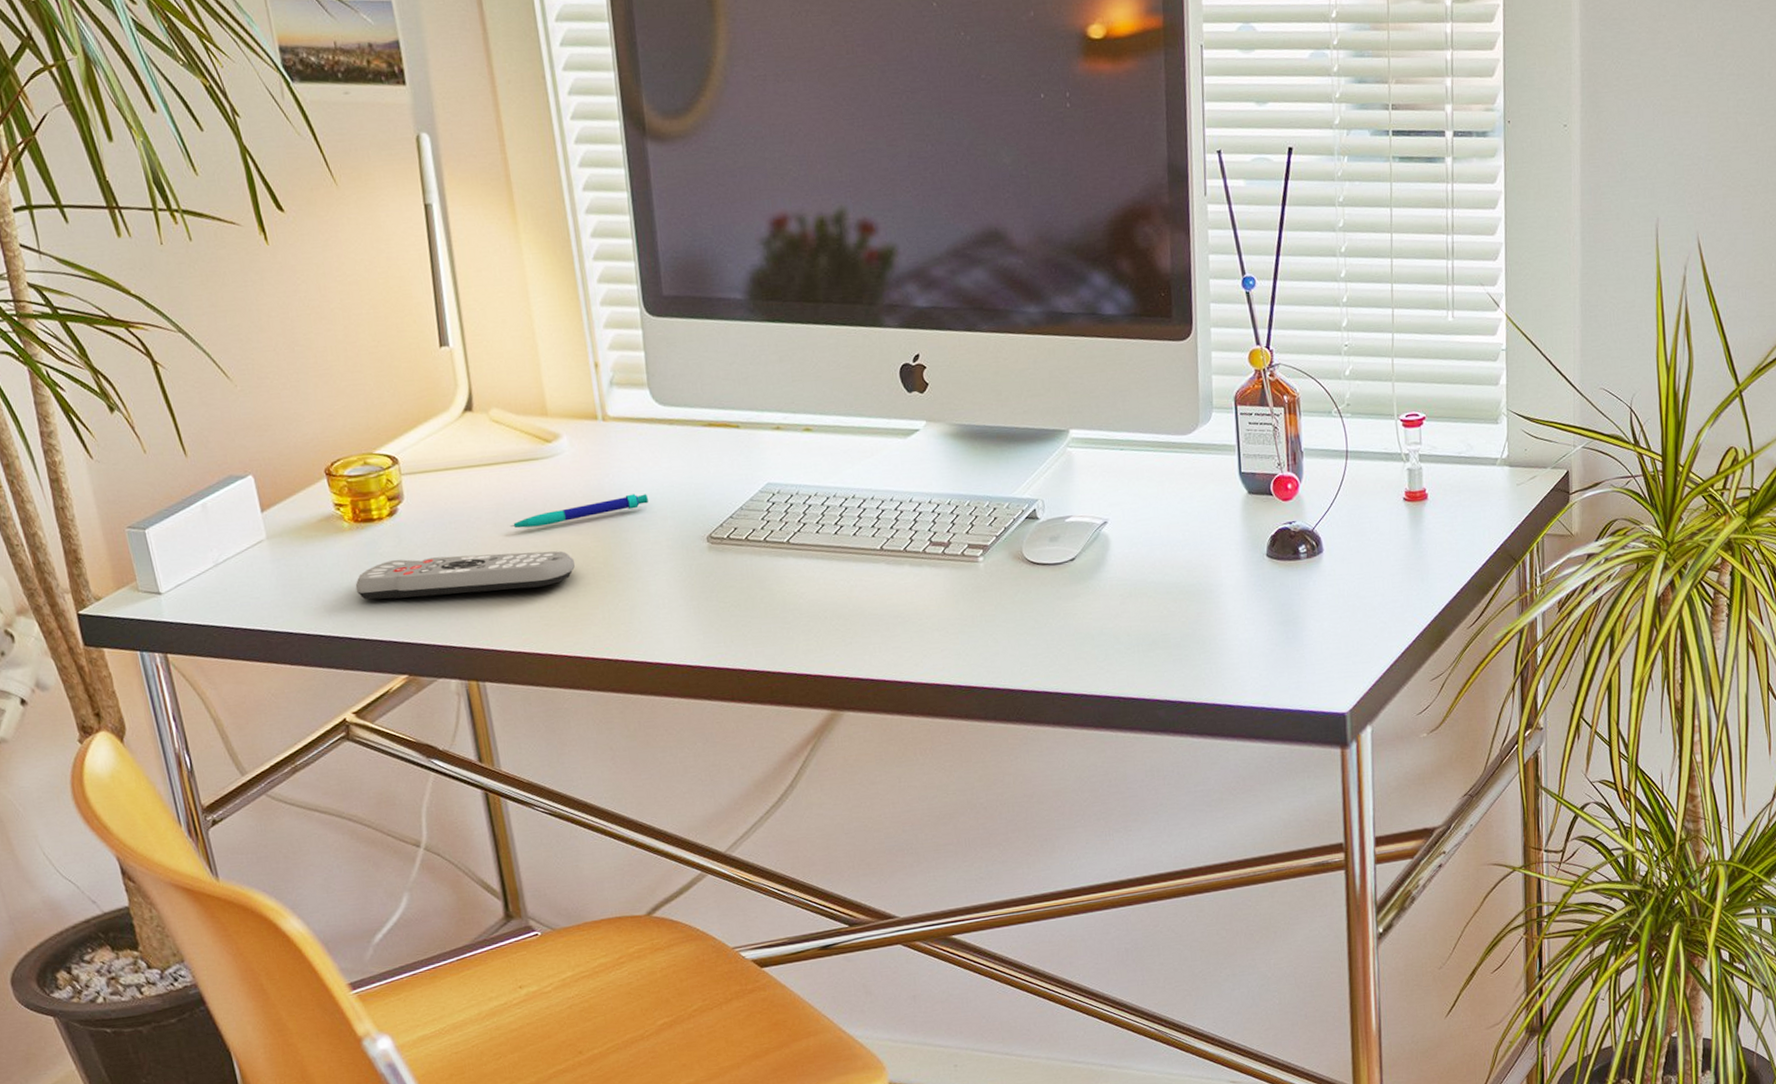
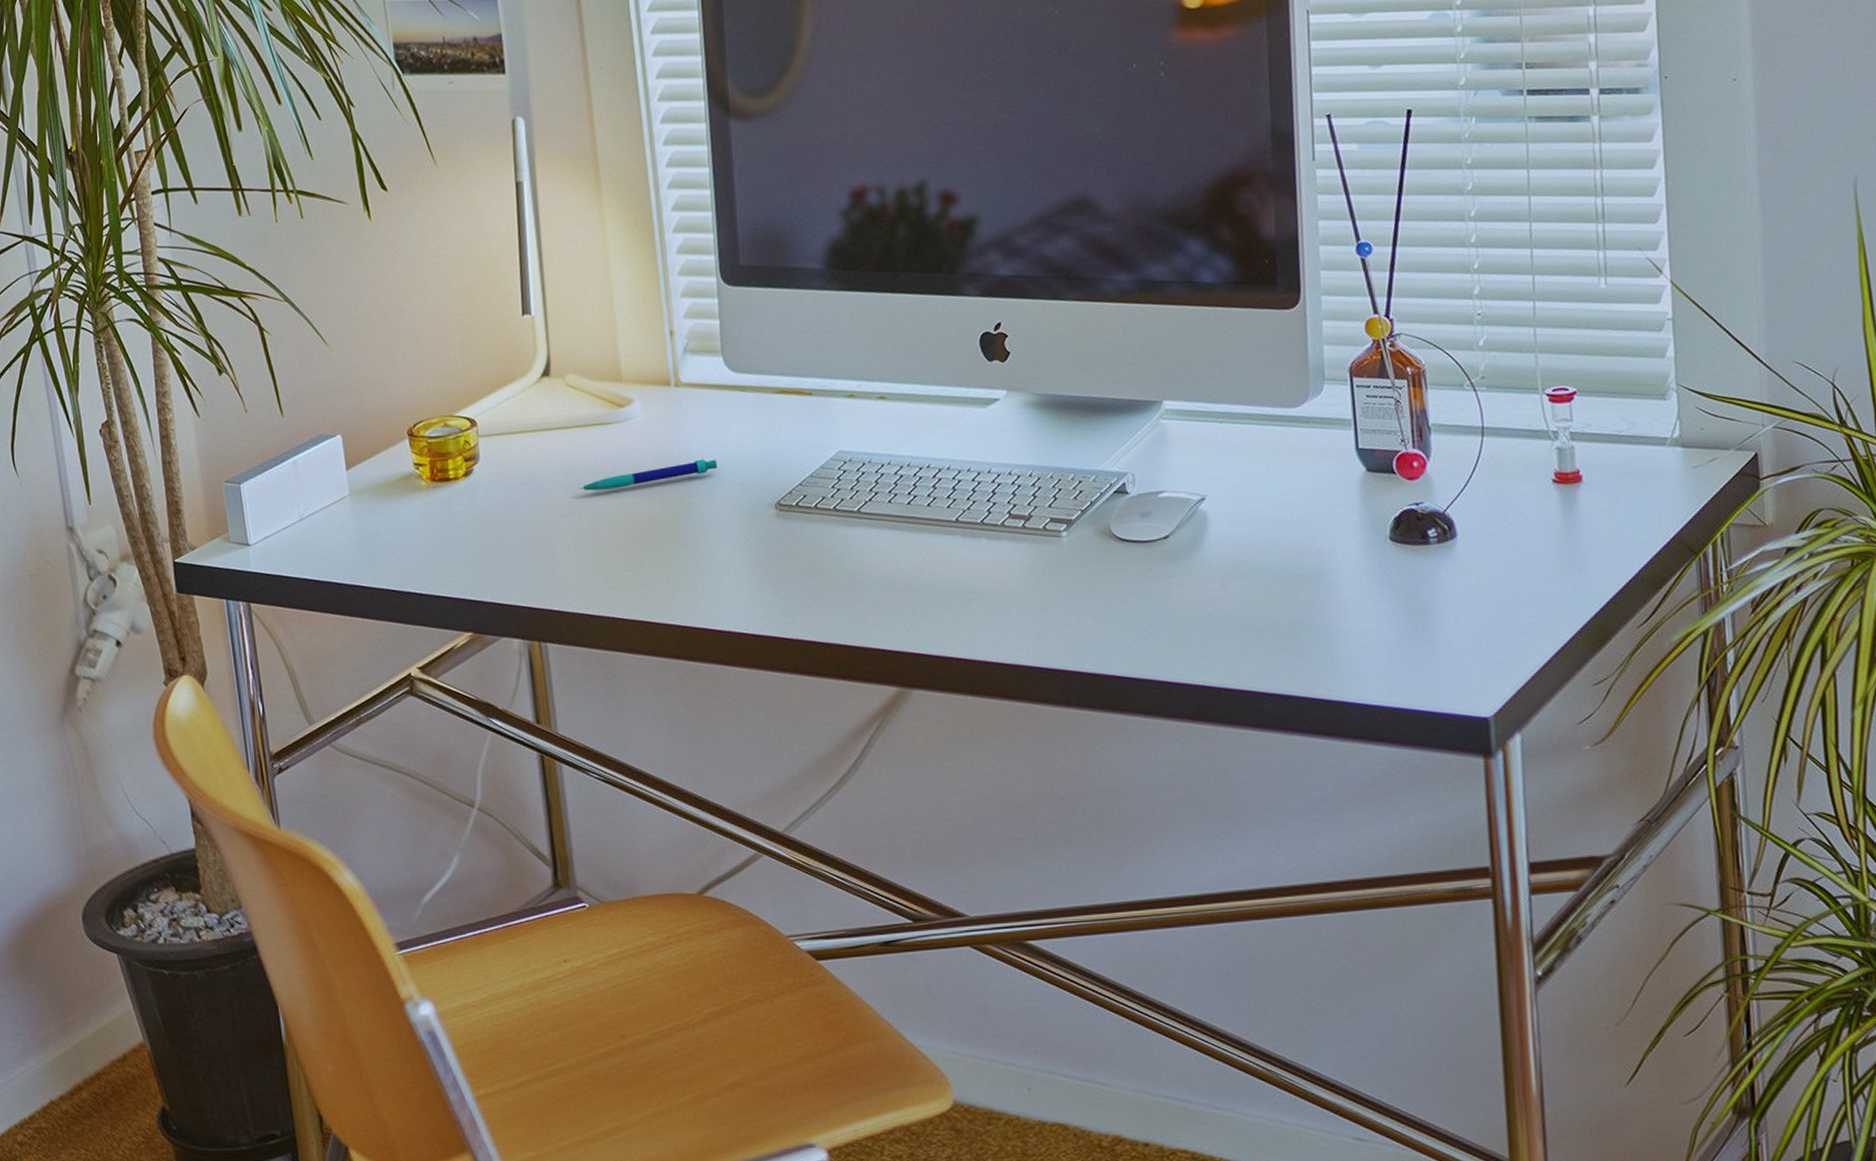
remote control: present [355,551,575,600] -> none [428,514,641,557]

